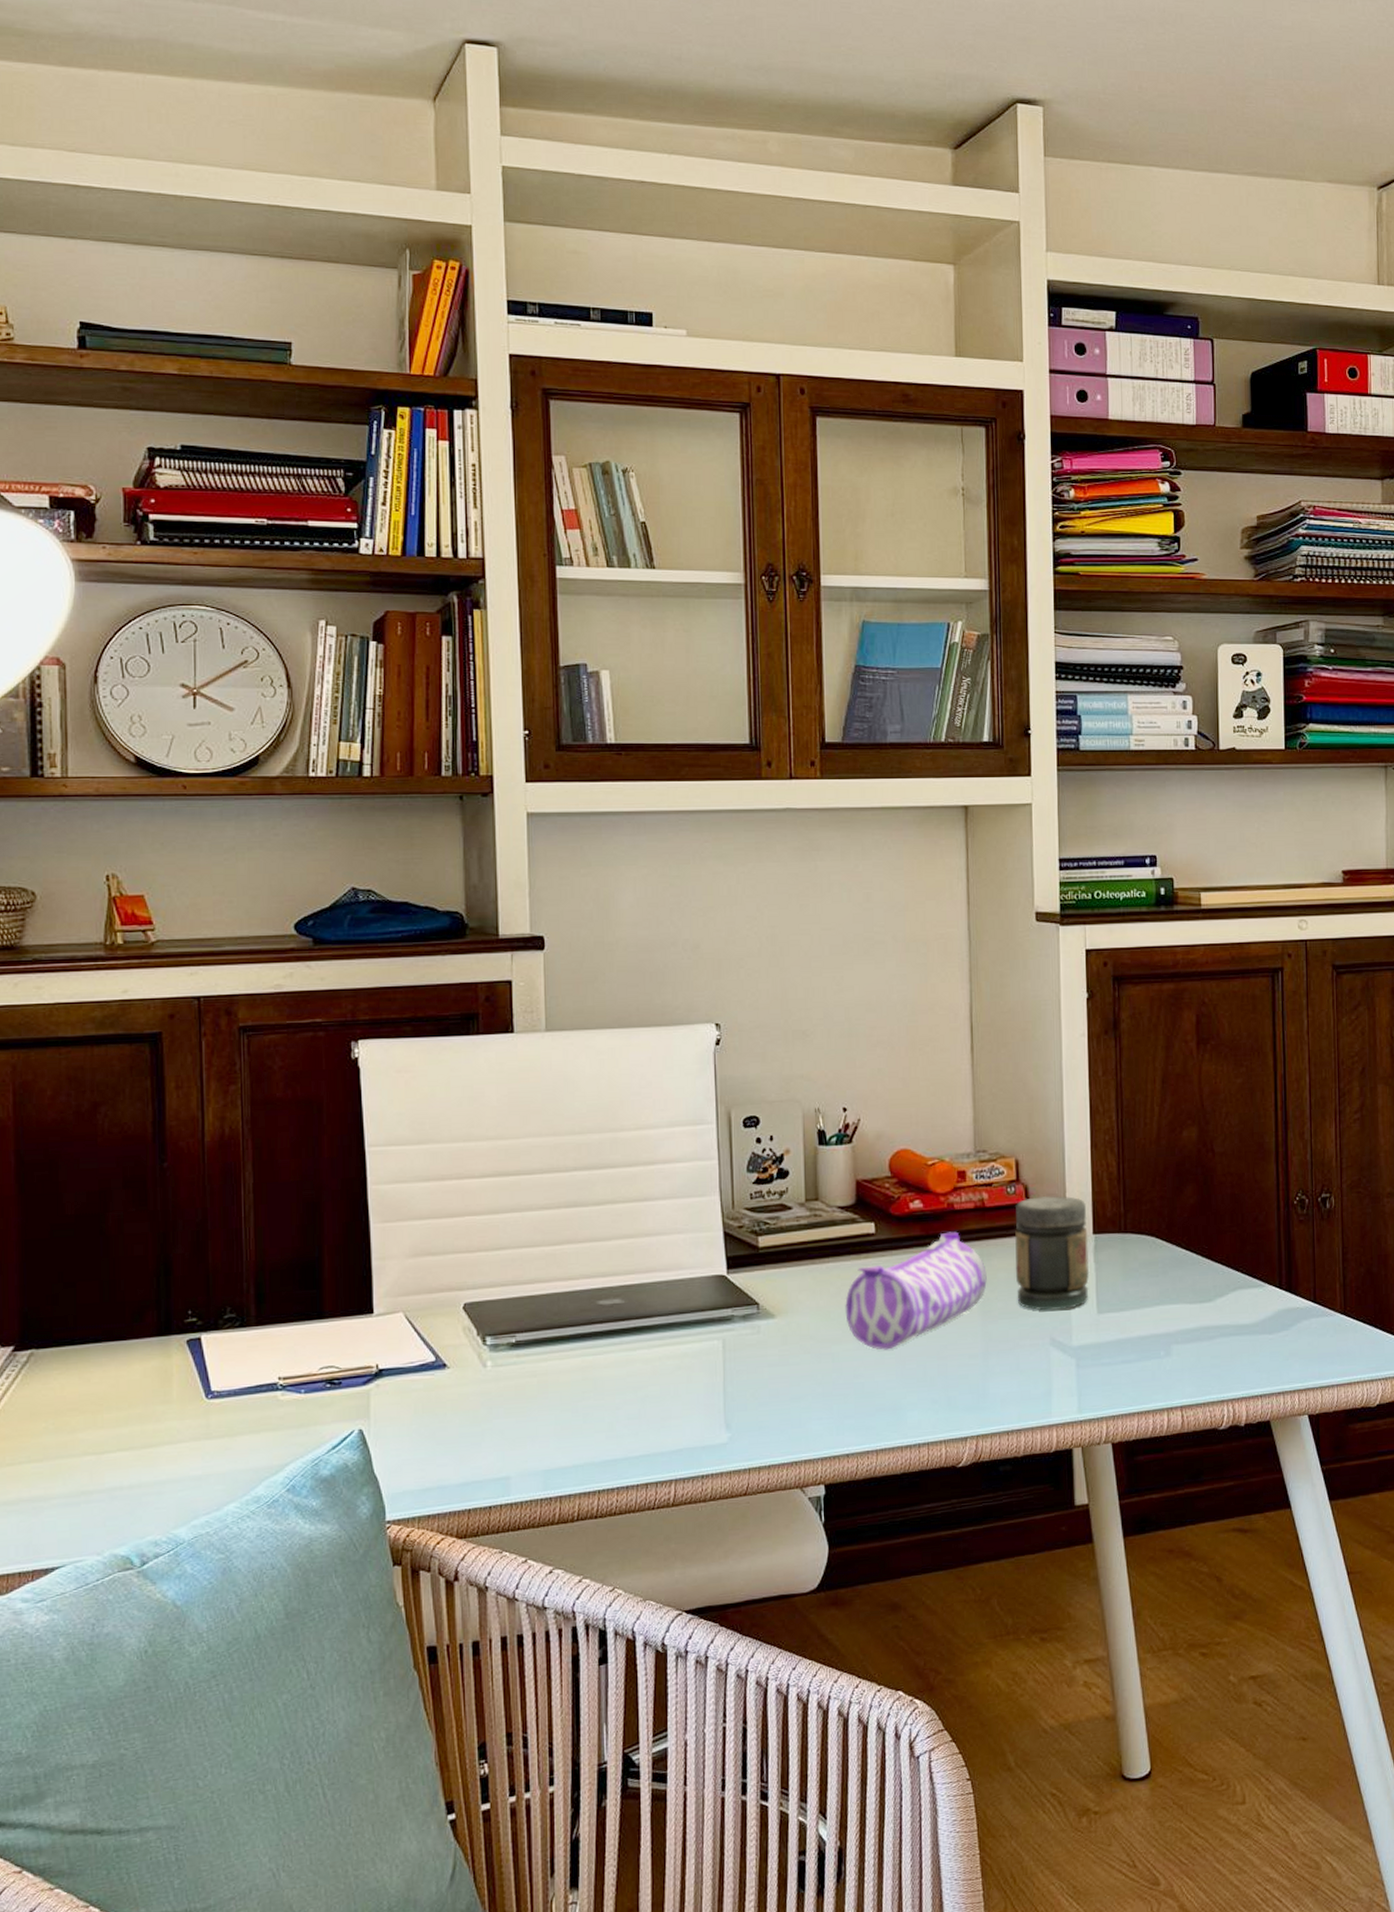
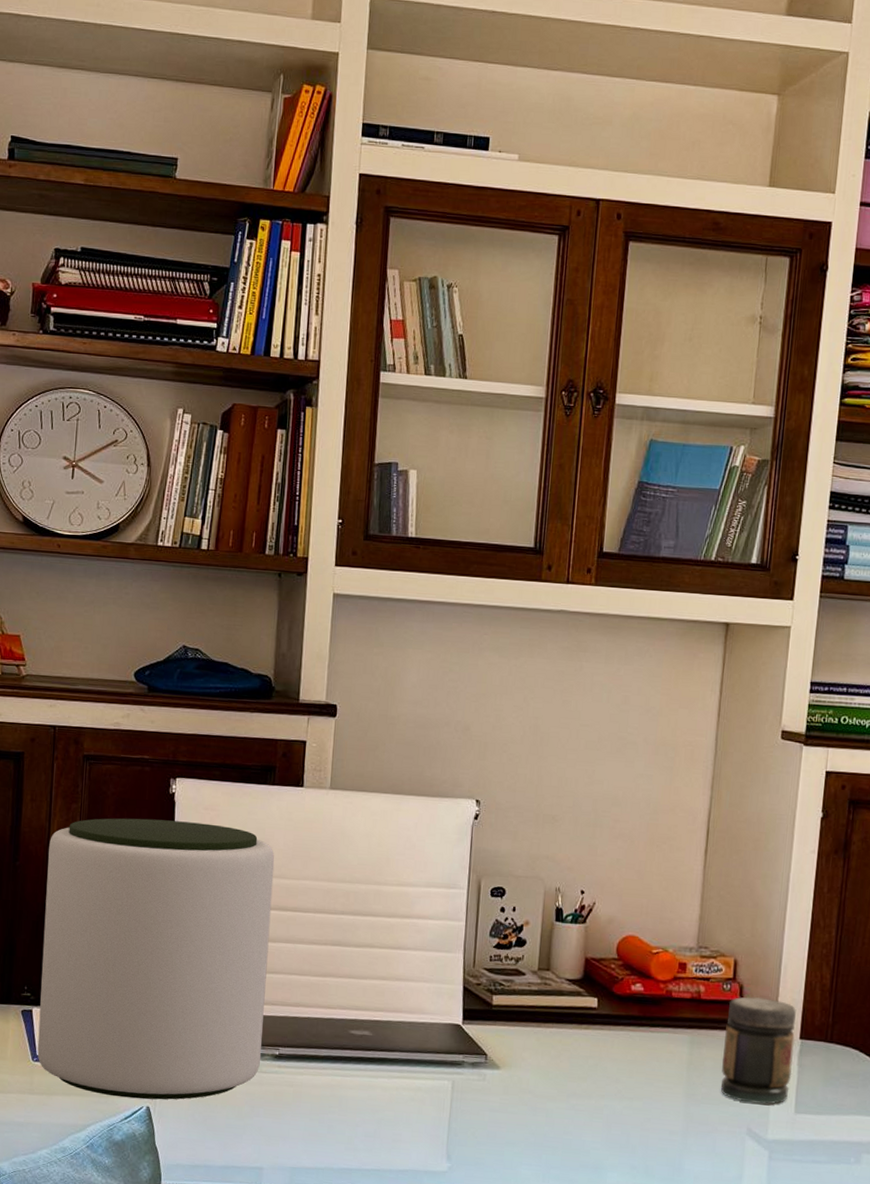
plant pot: none [205,1088,494,1425] -> present [37,818,275,1100]
pencil case: present [845,1231,987,1350] -> none [562,1016,695,1114]

